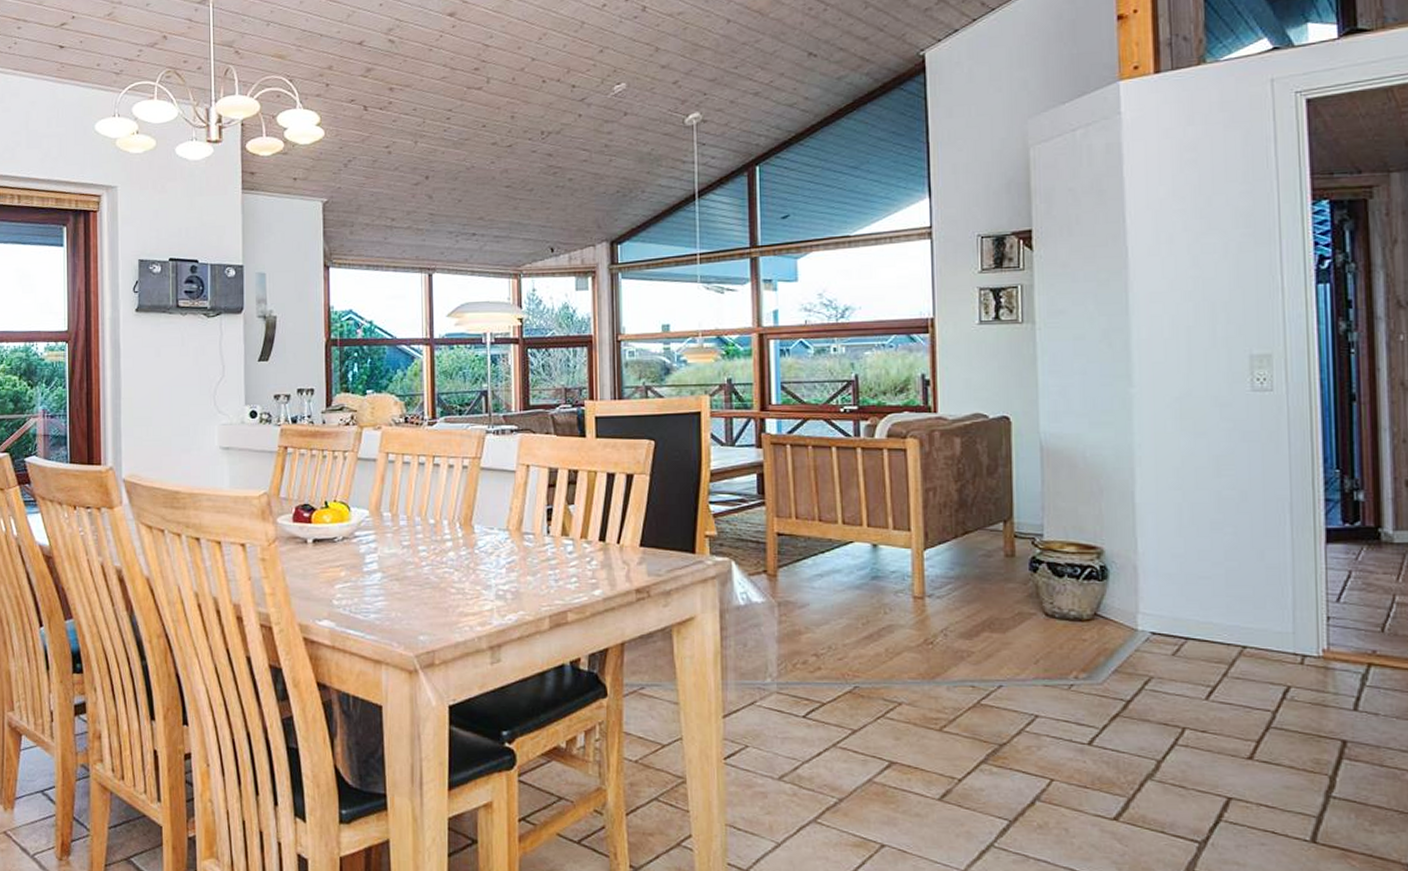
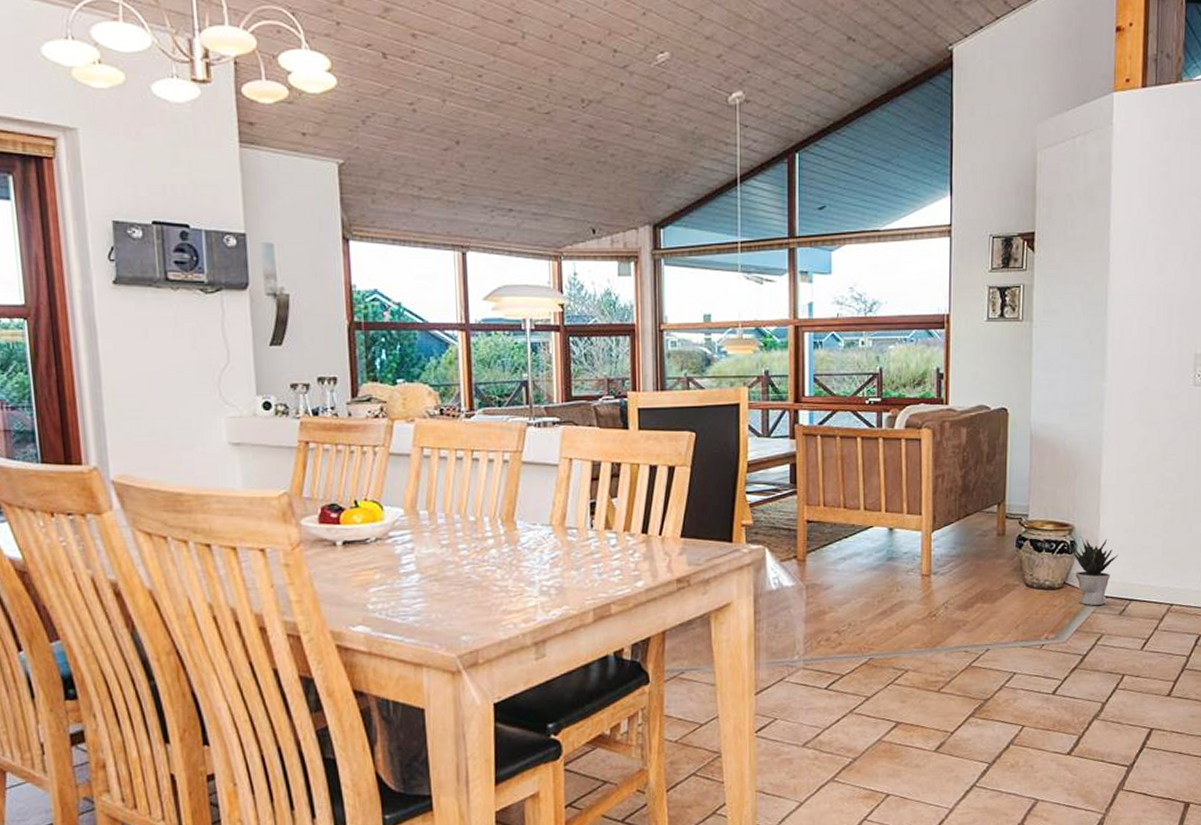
potted plant: none [1101,564,1165,642] -> present [1071,539,1118,605]

